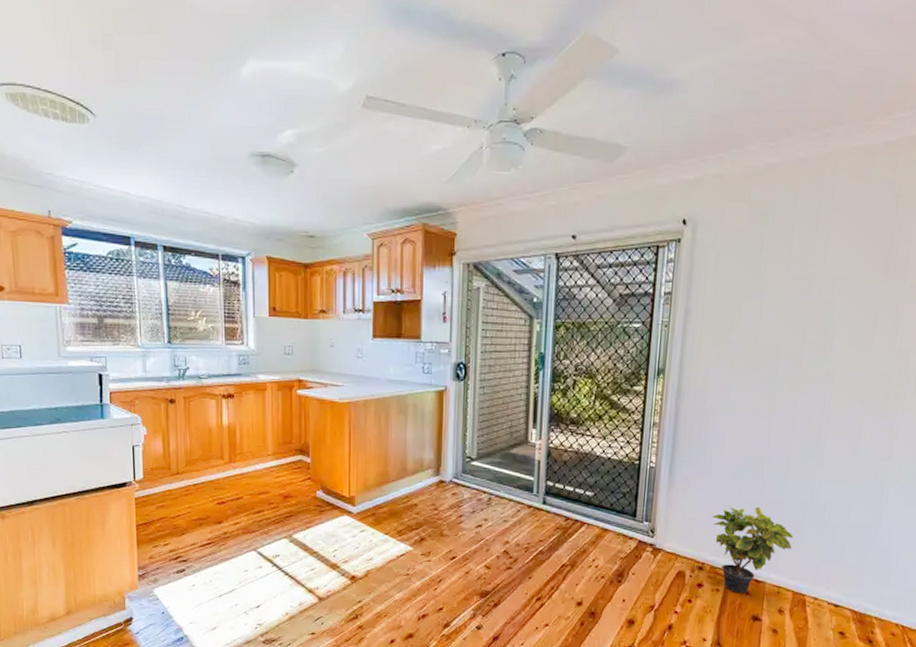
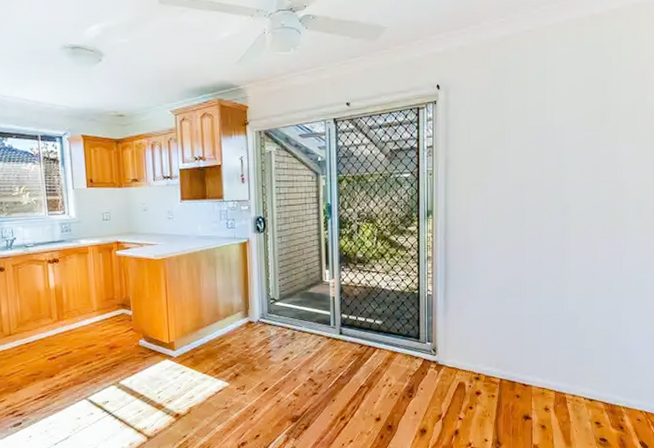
potted plant: present [712,506,794,594] -> none [483,321,551,398]

